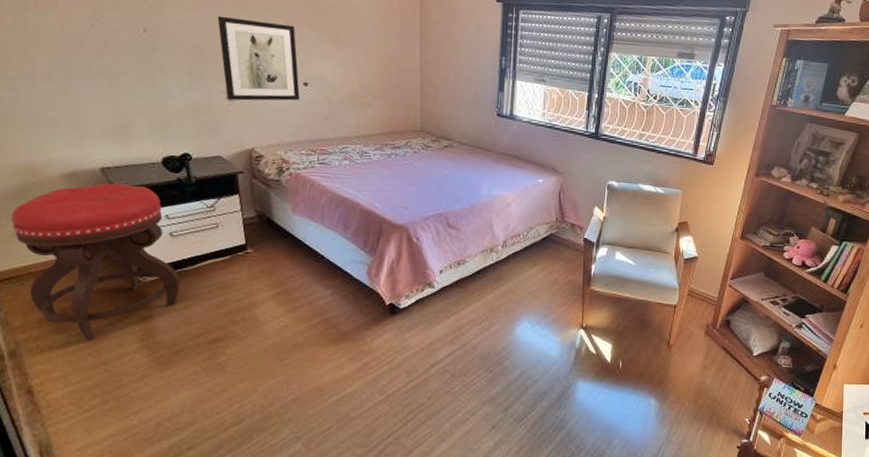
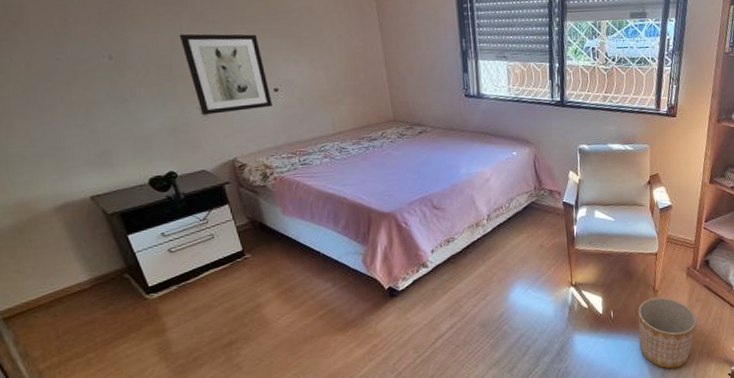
stool: present [11,183,180,340] -> none [11,208,187,360]
planter: none [645,352,710,432] -> present [638,297,697,369]

